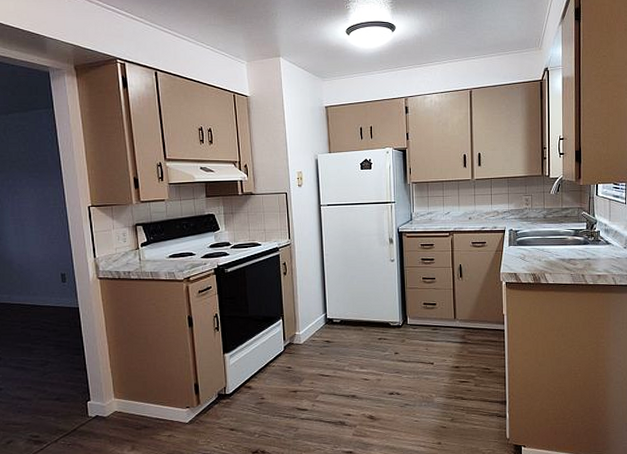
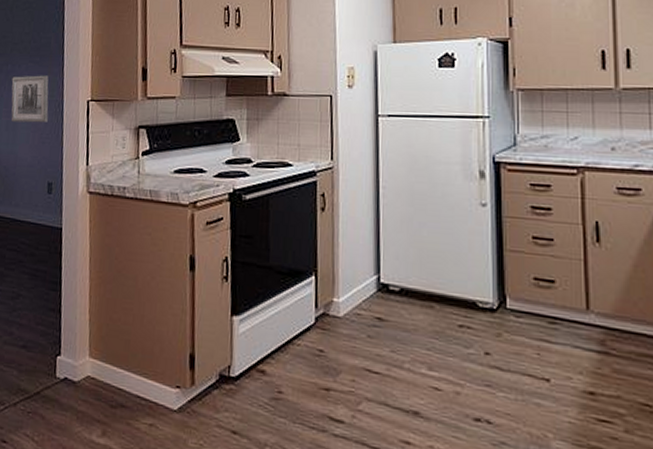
wall art: none [14,187,54,227] -> present [11,75,49,123]

